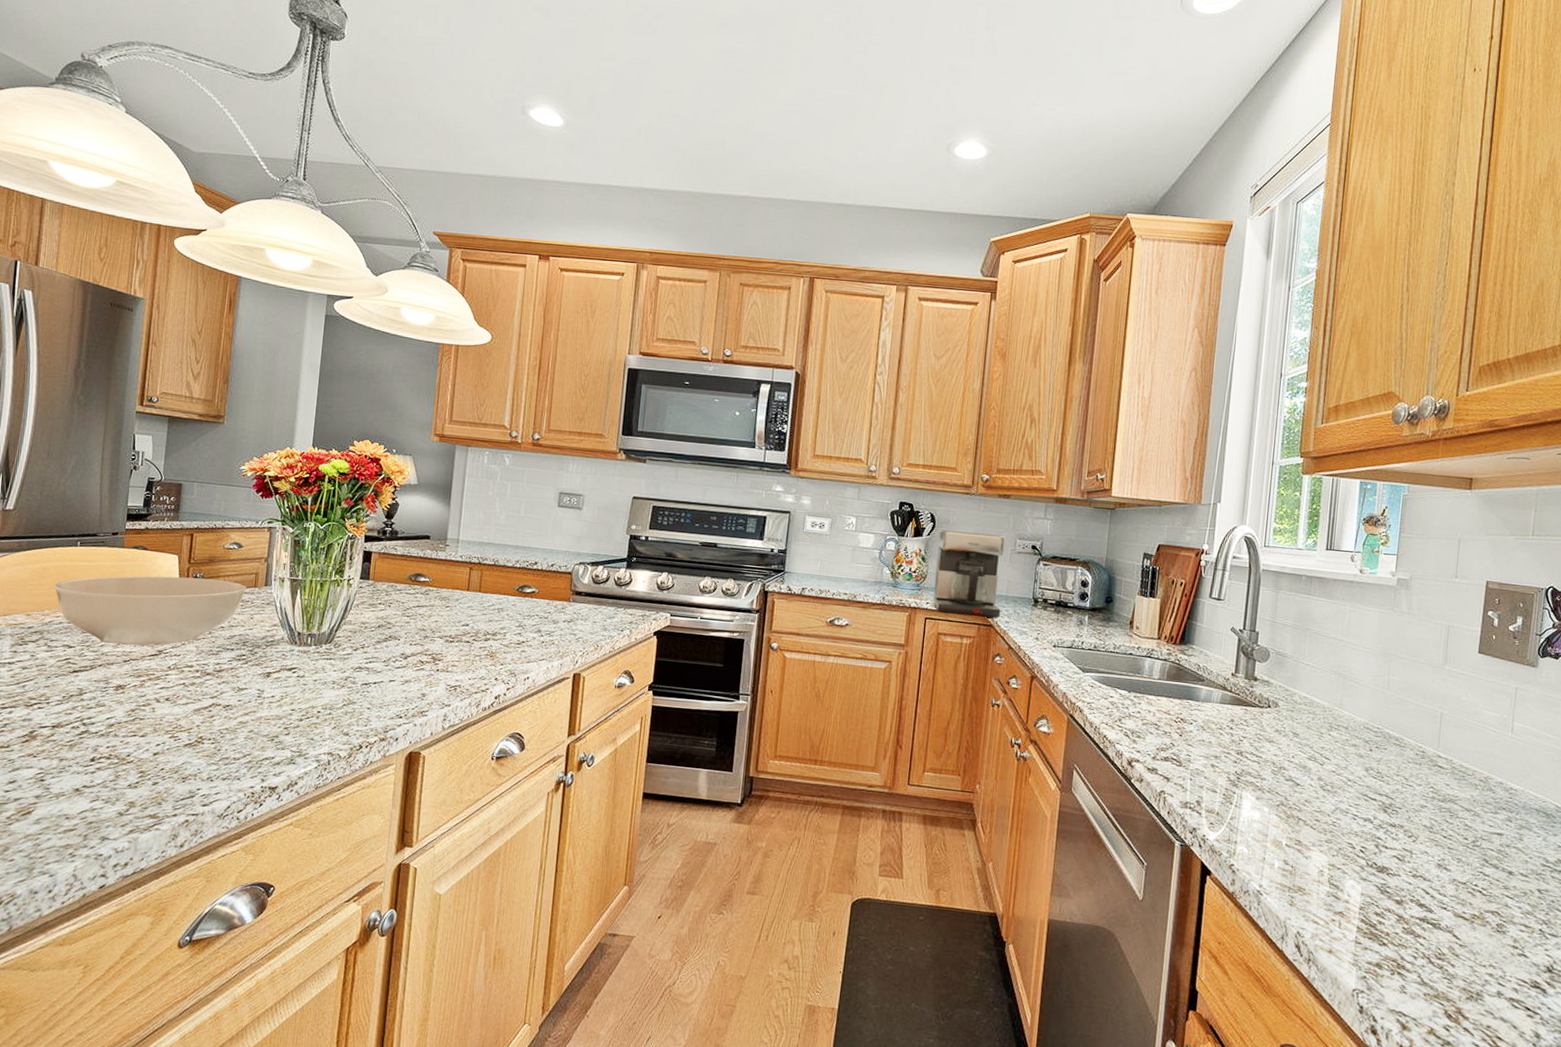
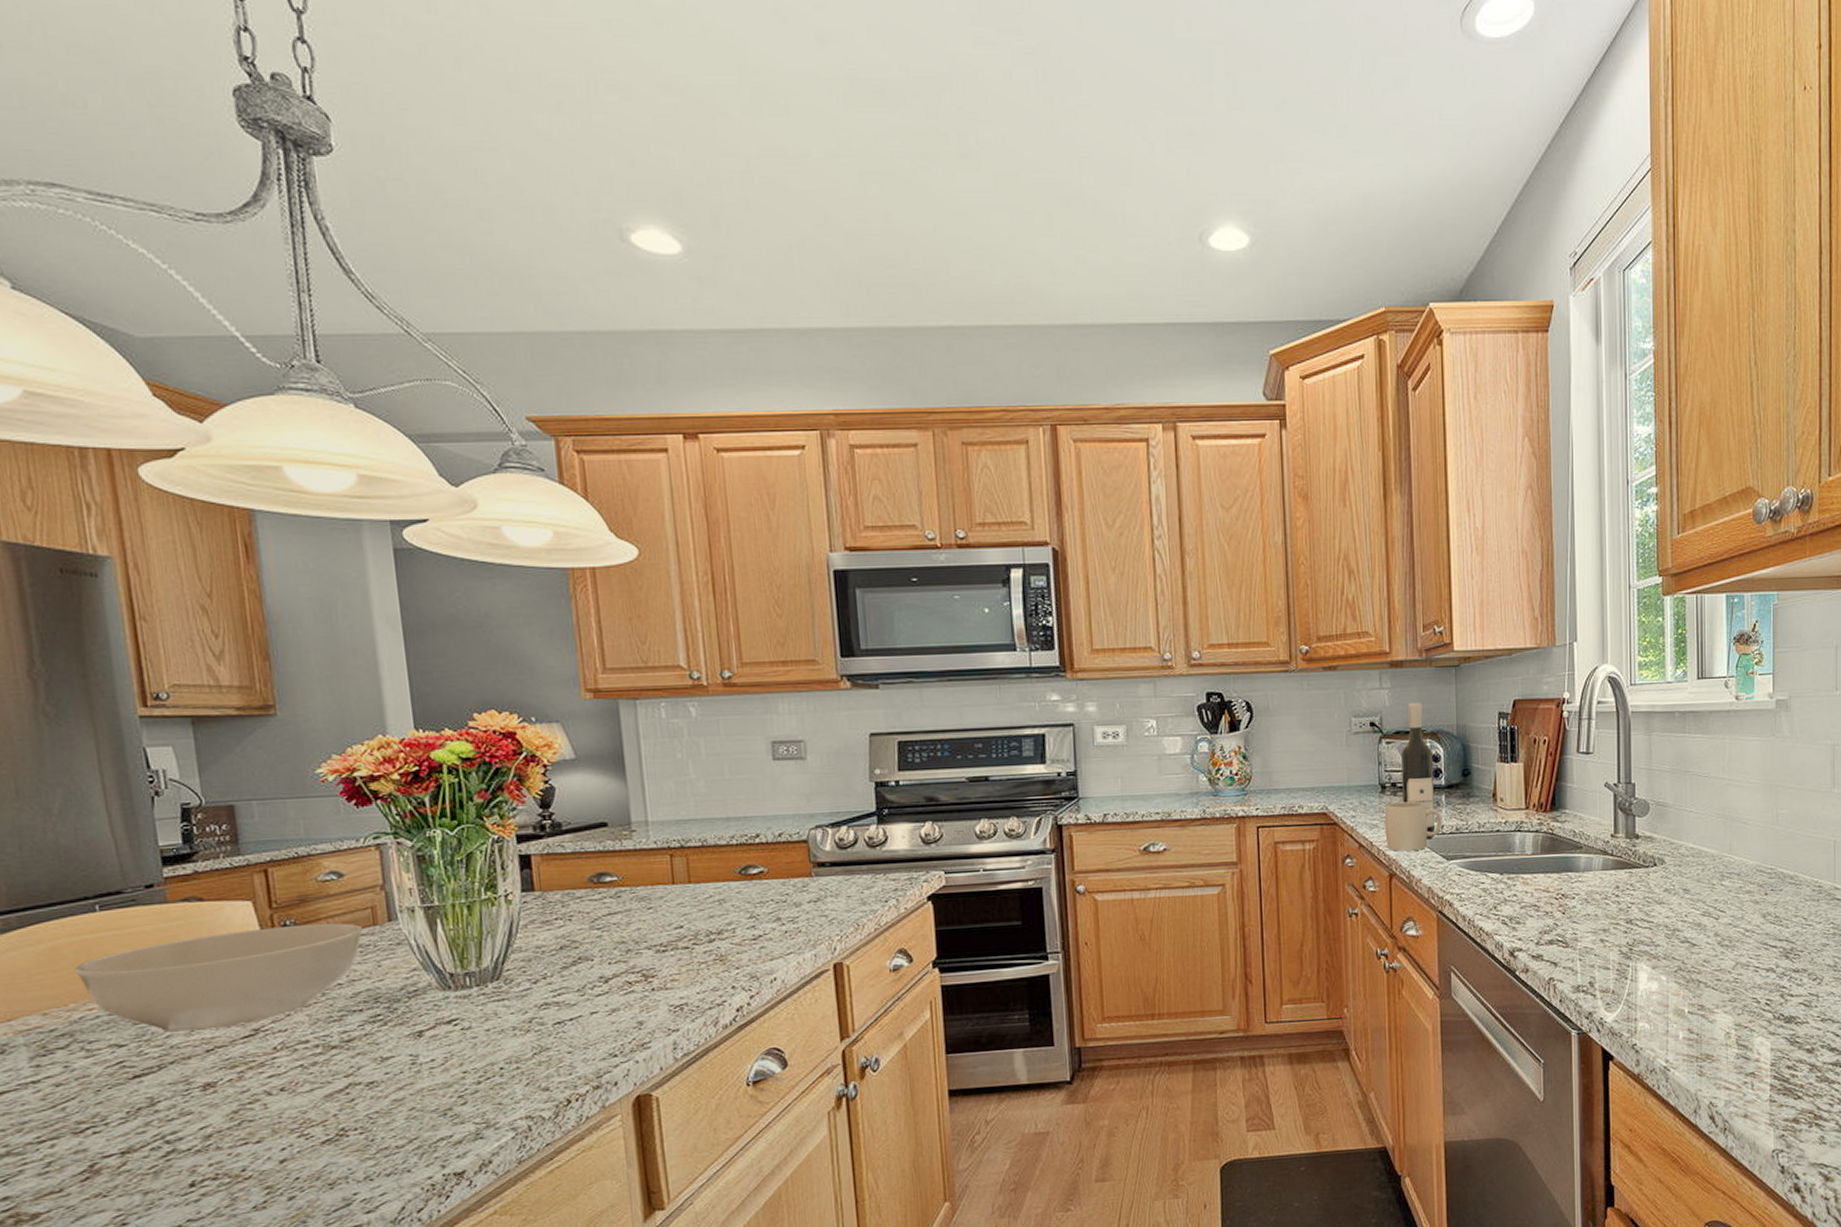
coffee maker: present [932,529,1005,619] -> none [1259,715,1345,819]
mug: none [1032,615,1084,660] -> present [1384,801,1443,852]
bottle: none [1051,534,1082,652] -> present [1401,703,1436,840]

